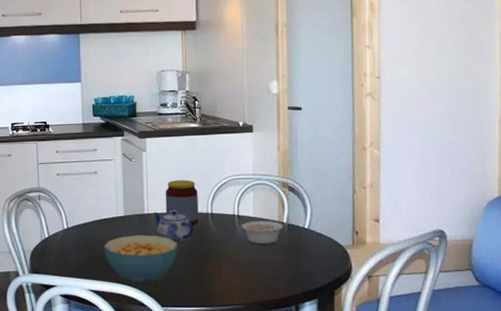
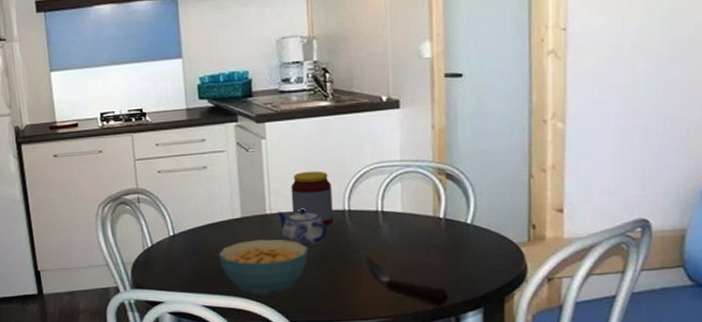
spoon: none [219,248,290,297] -> present [360,251,448,307]
legume: present [242,220,291,244] -> none [387,215,449,245]

